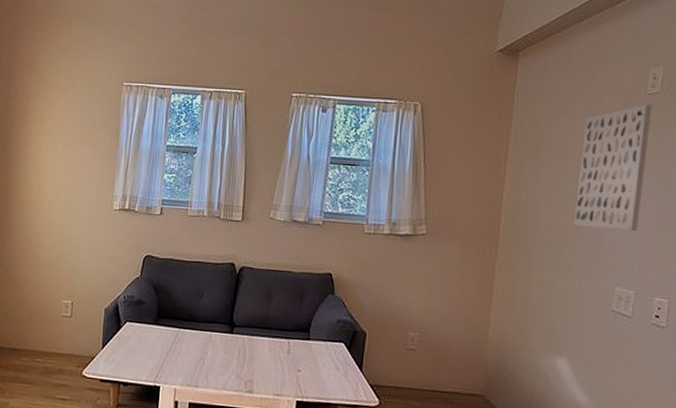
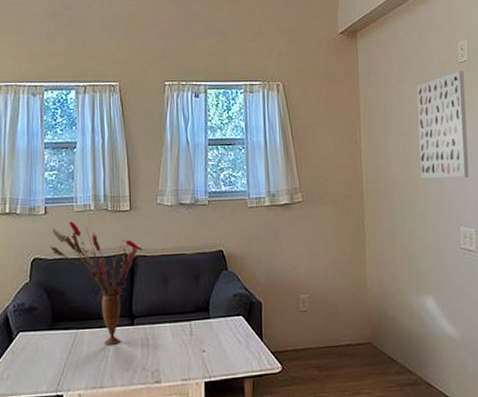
bouquet: none [162,224,250,349] -> present [51,221,143,345]

